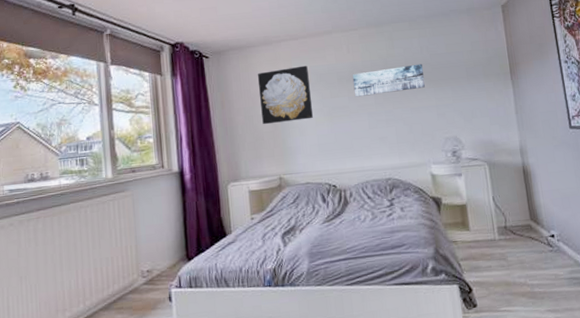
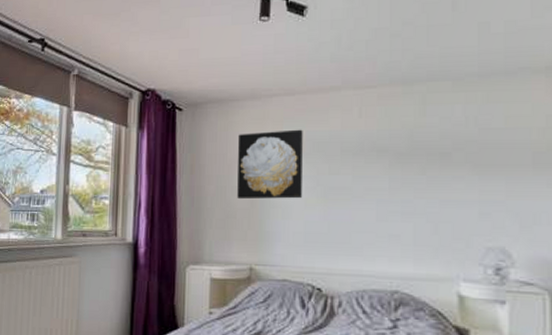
wall art: present [352,63,425,97] -> none [361,140,465,177]

